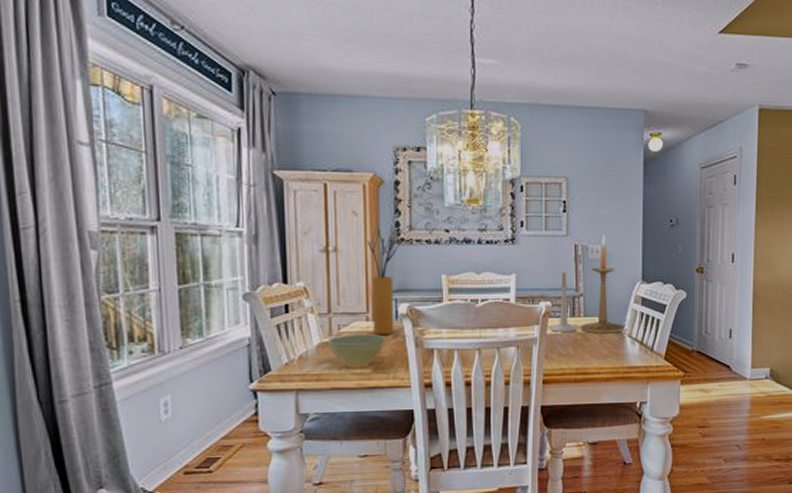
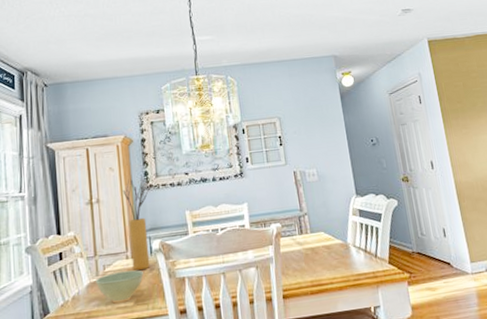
candlestick: present [551,272,576,333] -> none [284,195,306,250]
candlestick: present [580,235,625,334] -> none [309,160,349,247]

